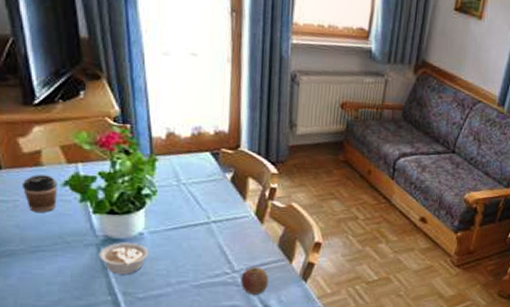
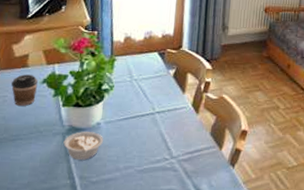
apple: present [240,266,269,295] -> none [177,153,202,179]

